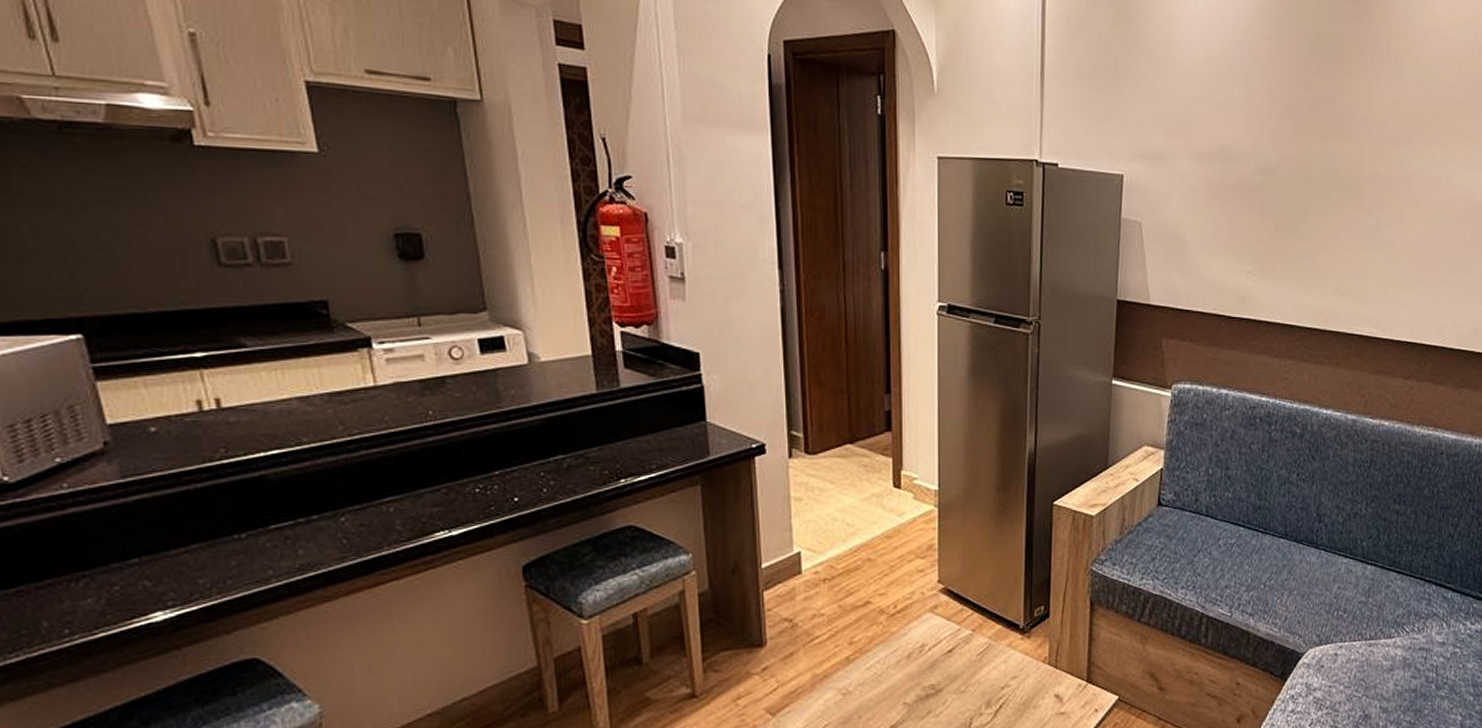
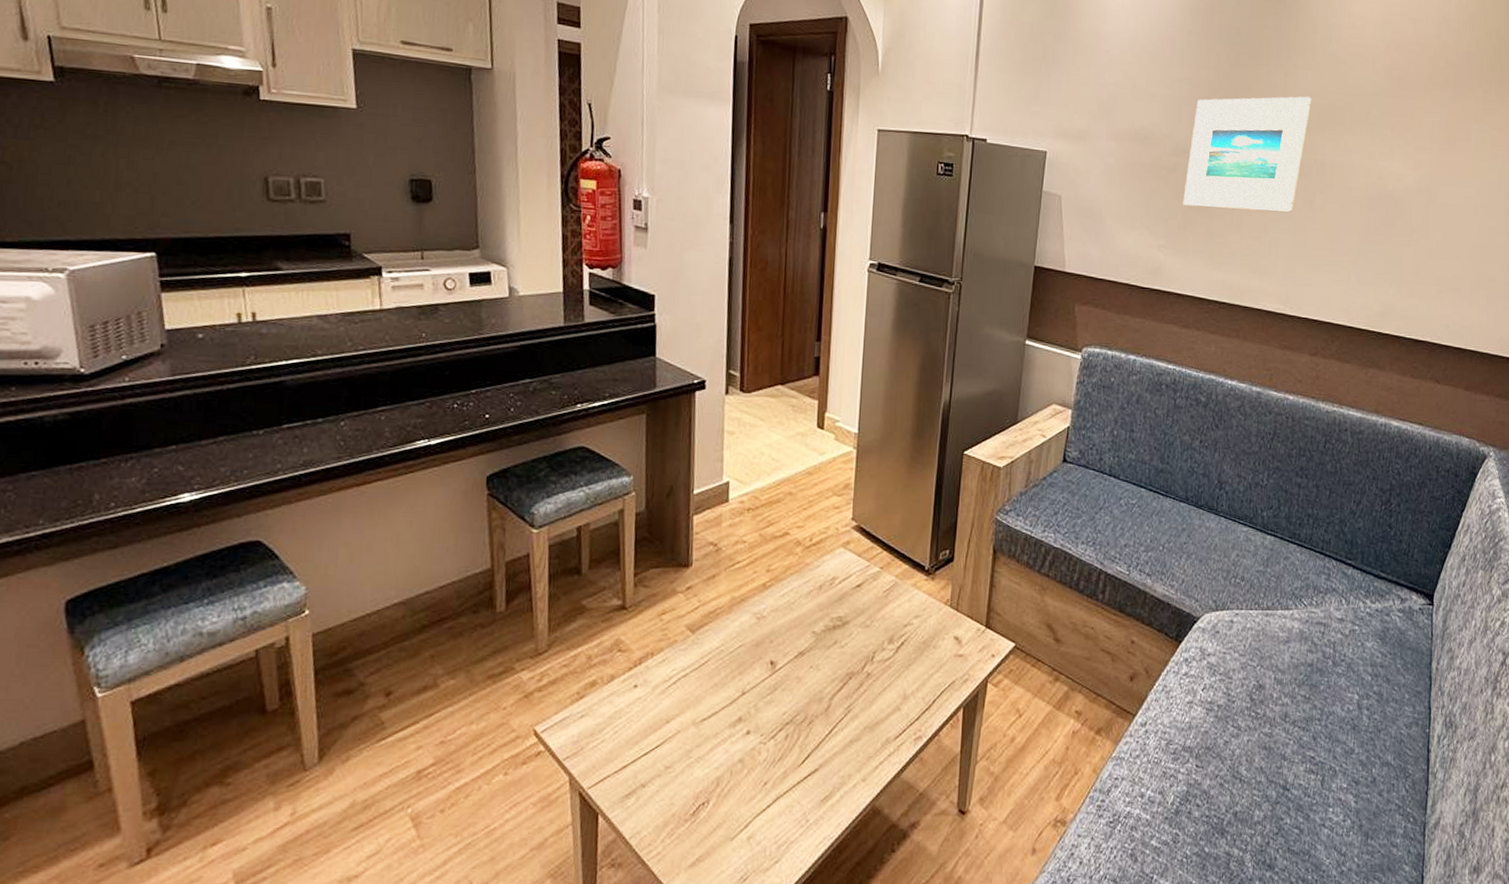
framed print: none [1269,106,1397,231] -> present [1183,96,1312,213]

